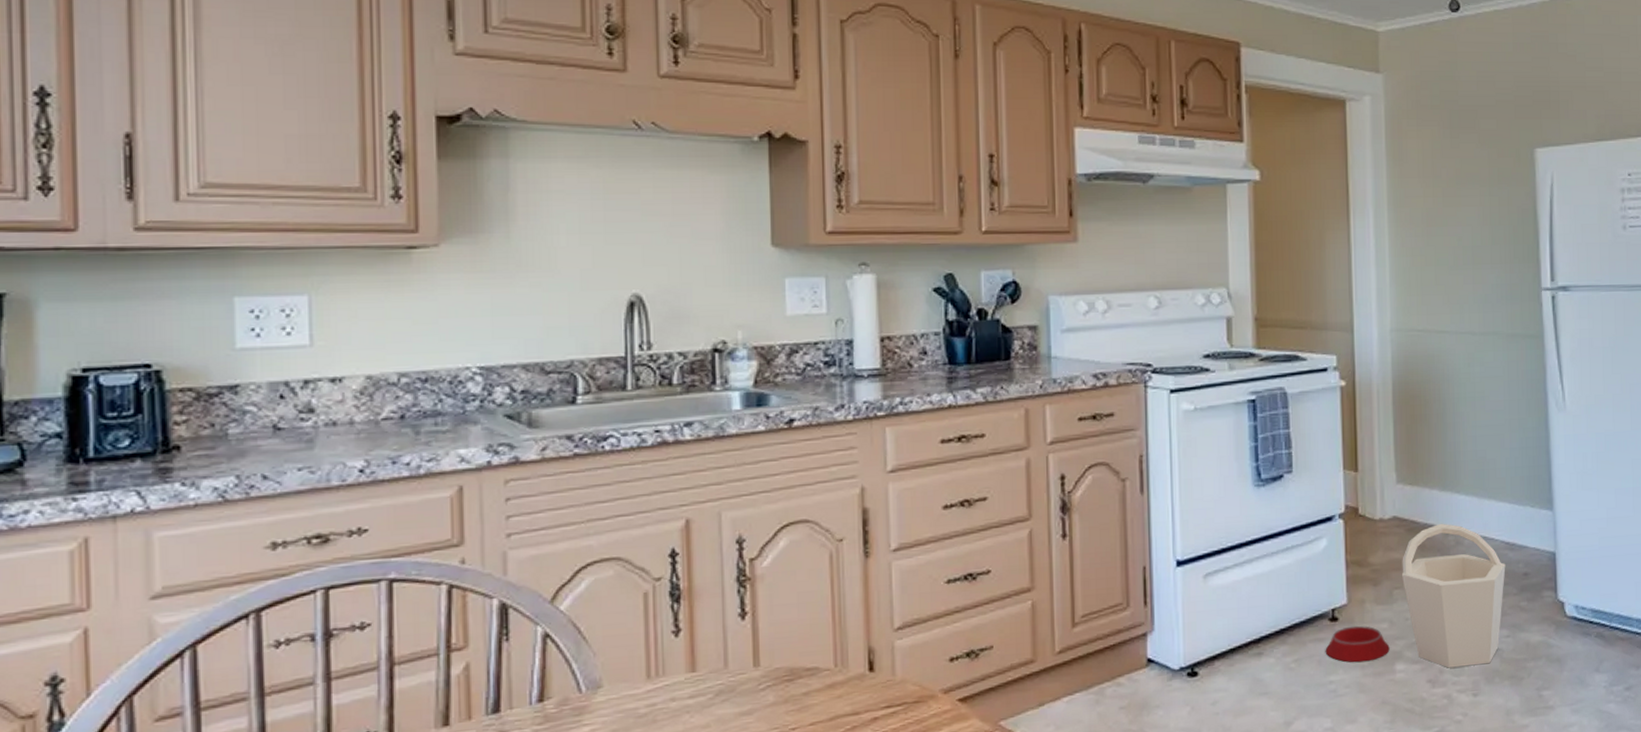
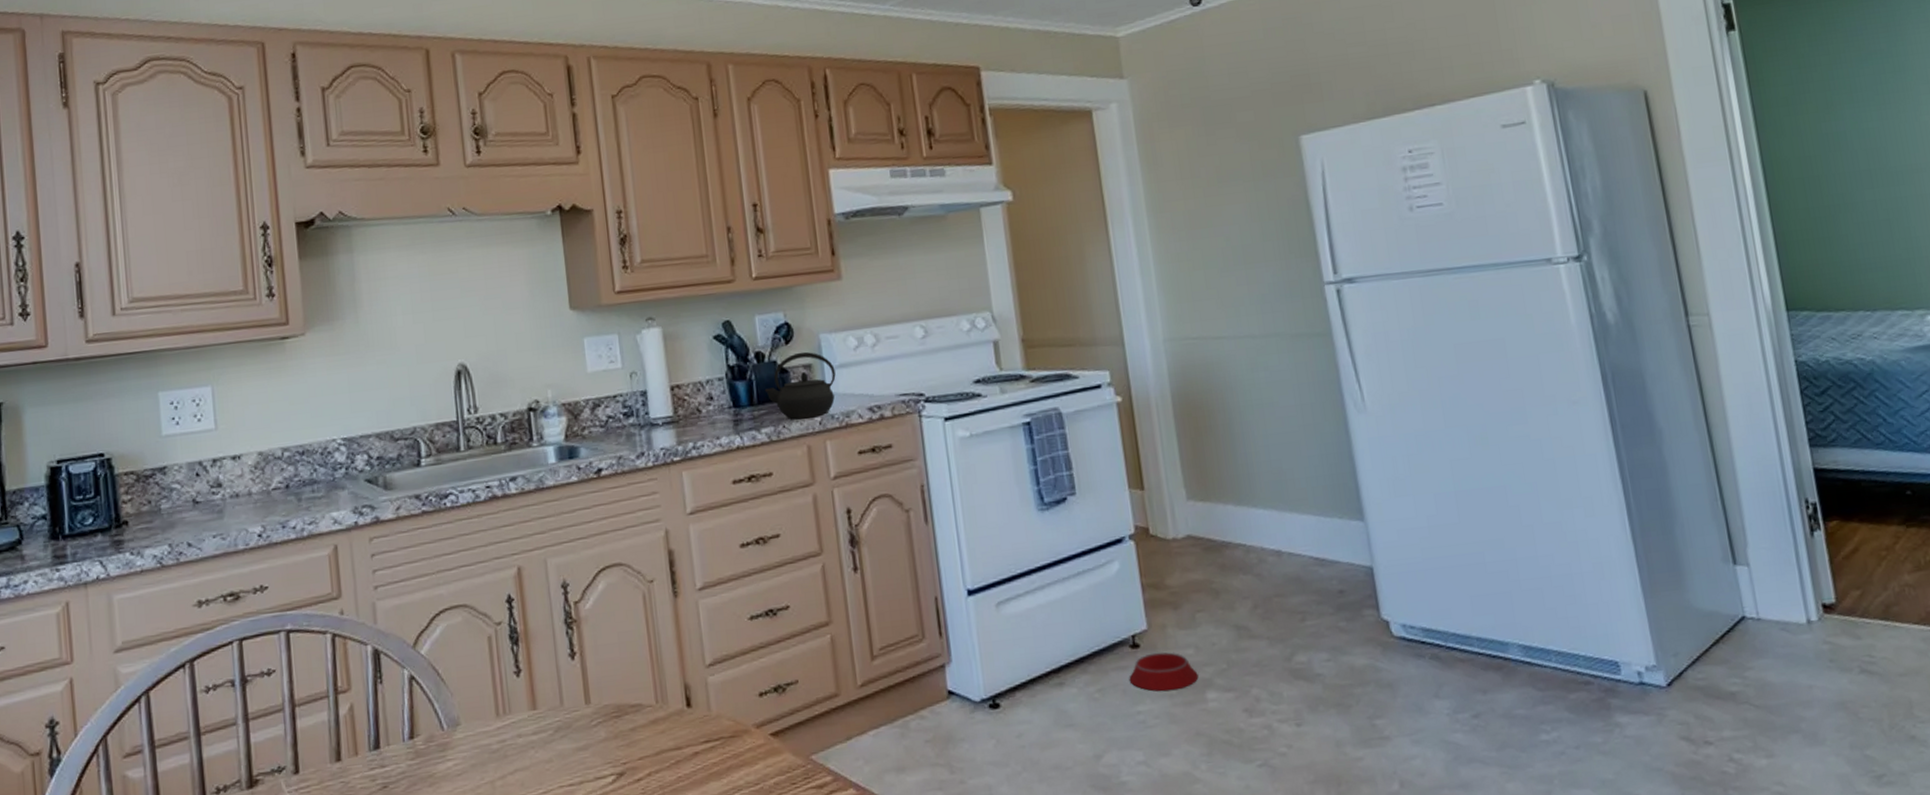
kettle: none [984,312,1062,382] -> present [764,351,836,420]
bucket: present [1401,523,1506,668] -> none [1201,540,1320,696]

